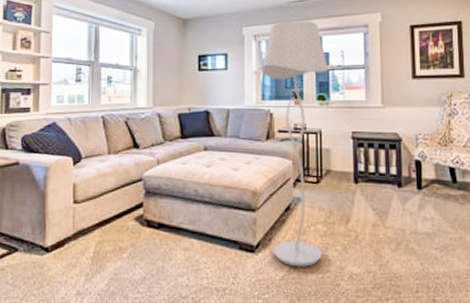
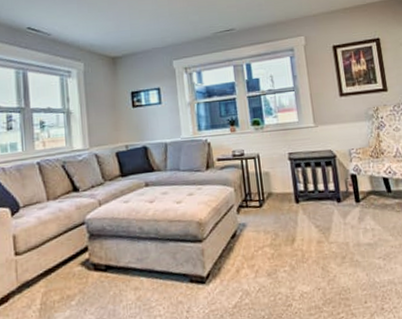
floor lamp: present [261,20,328,267] -> none [194,49,273,293]

